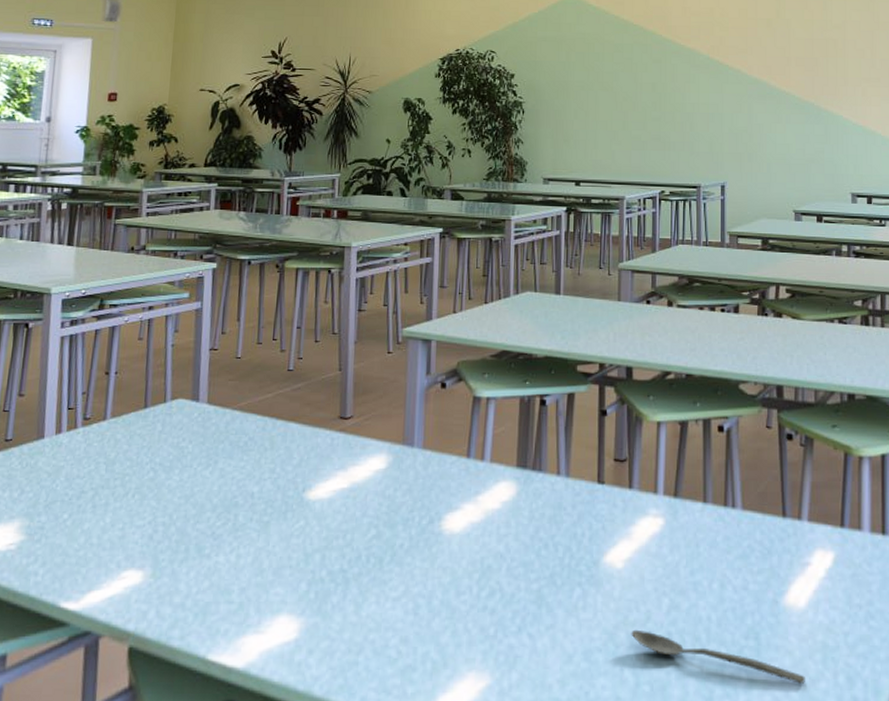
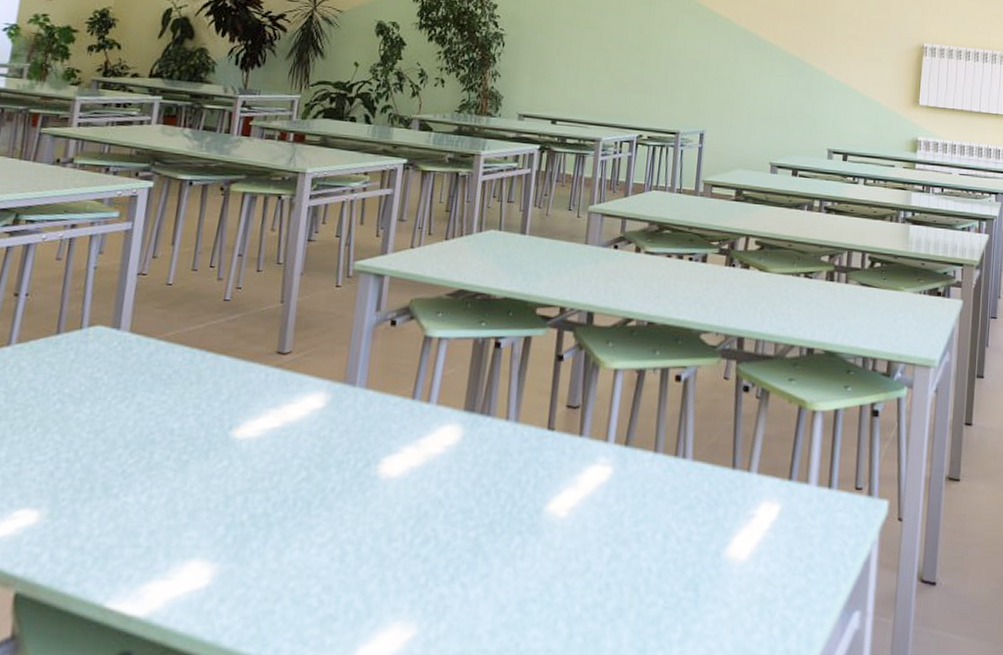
spoon: present [631,629,805,684] -> none [568,580,741,636]

